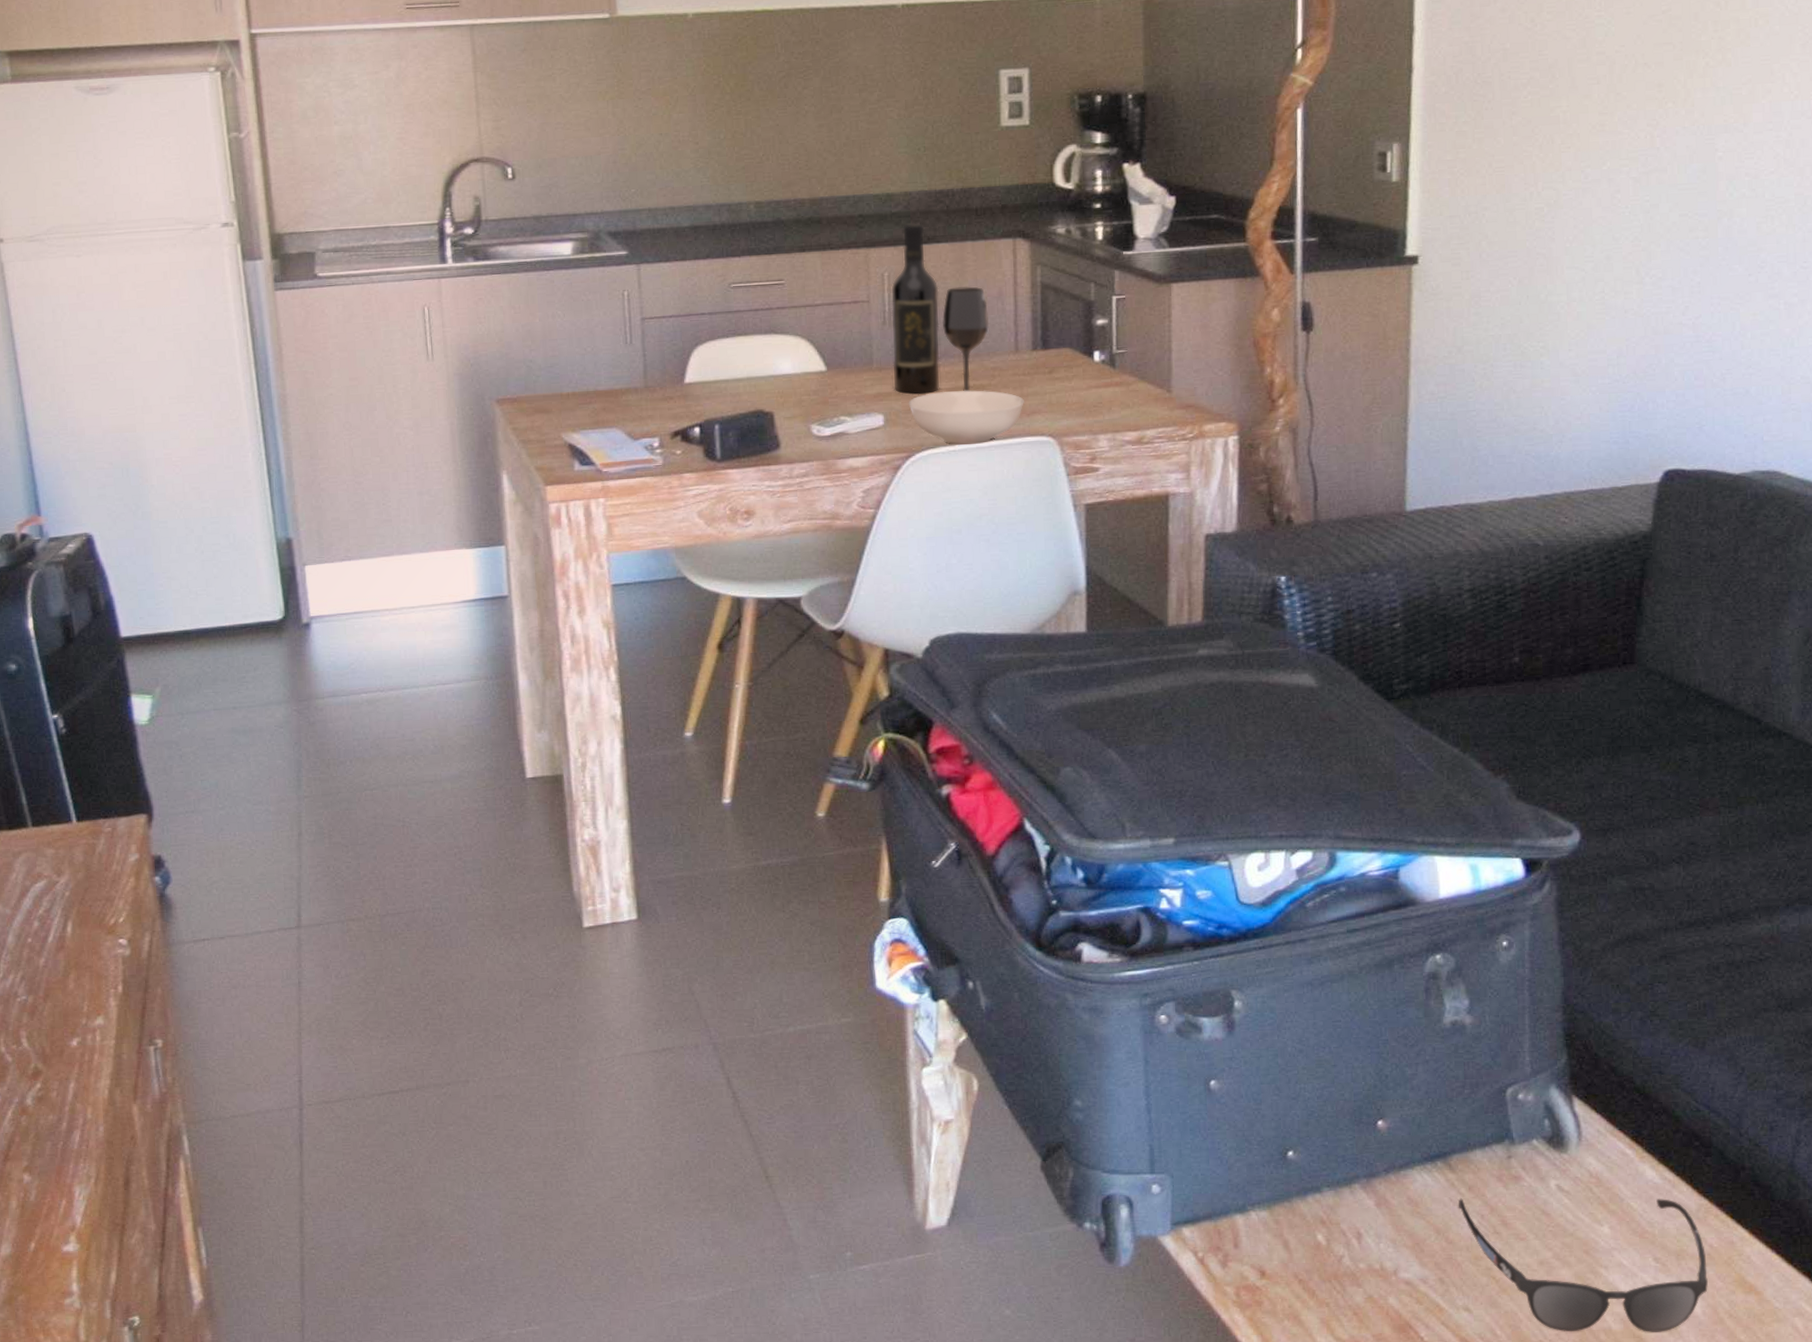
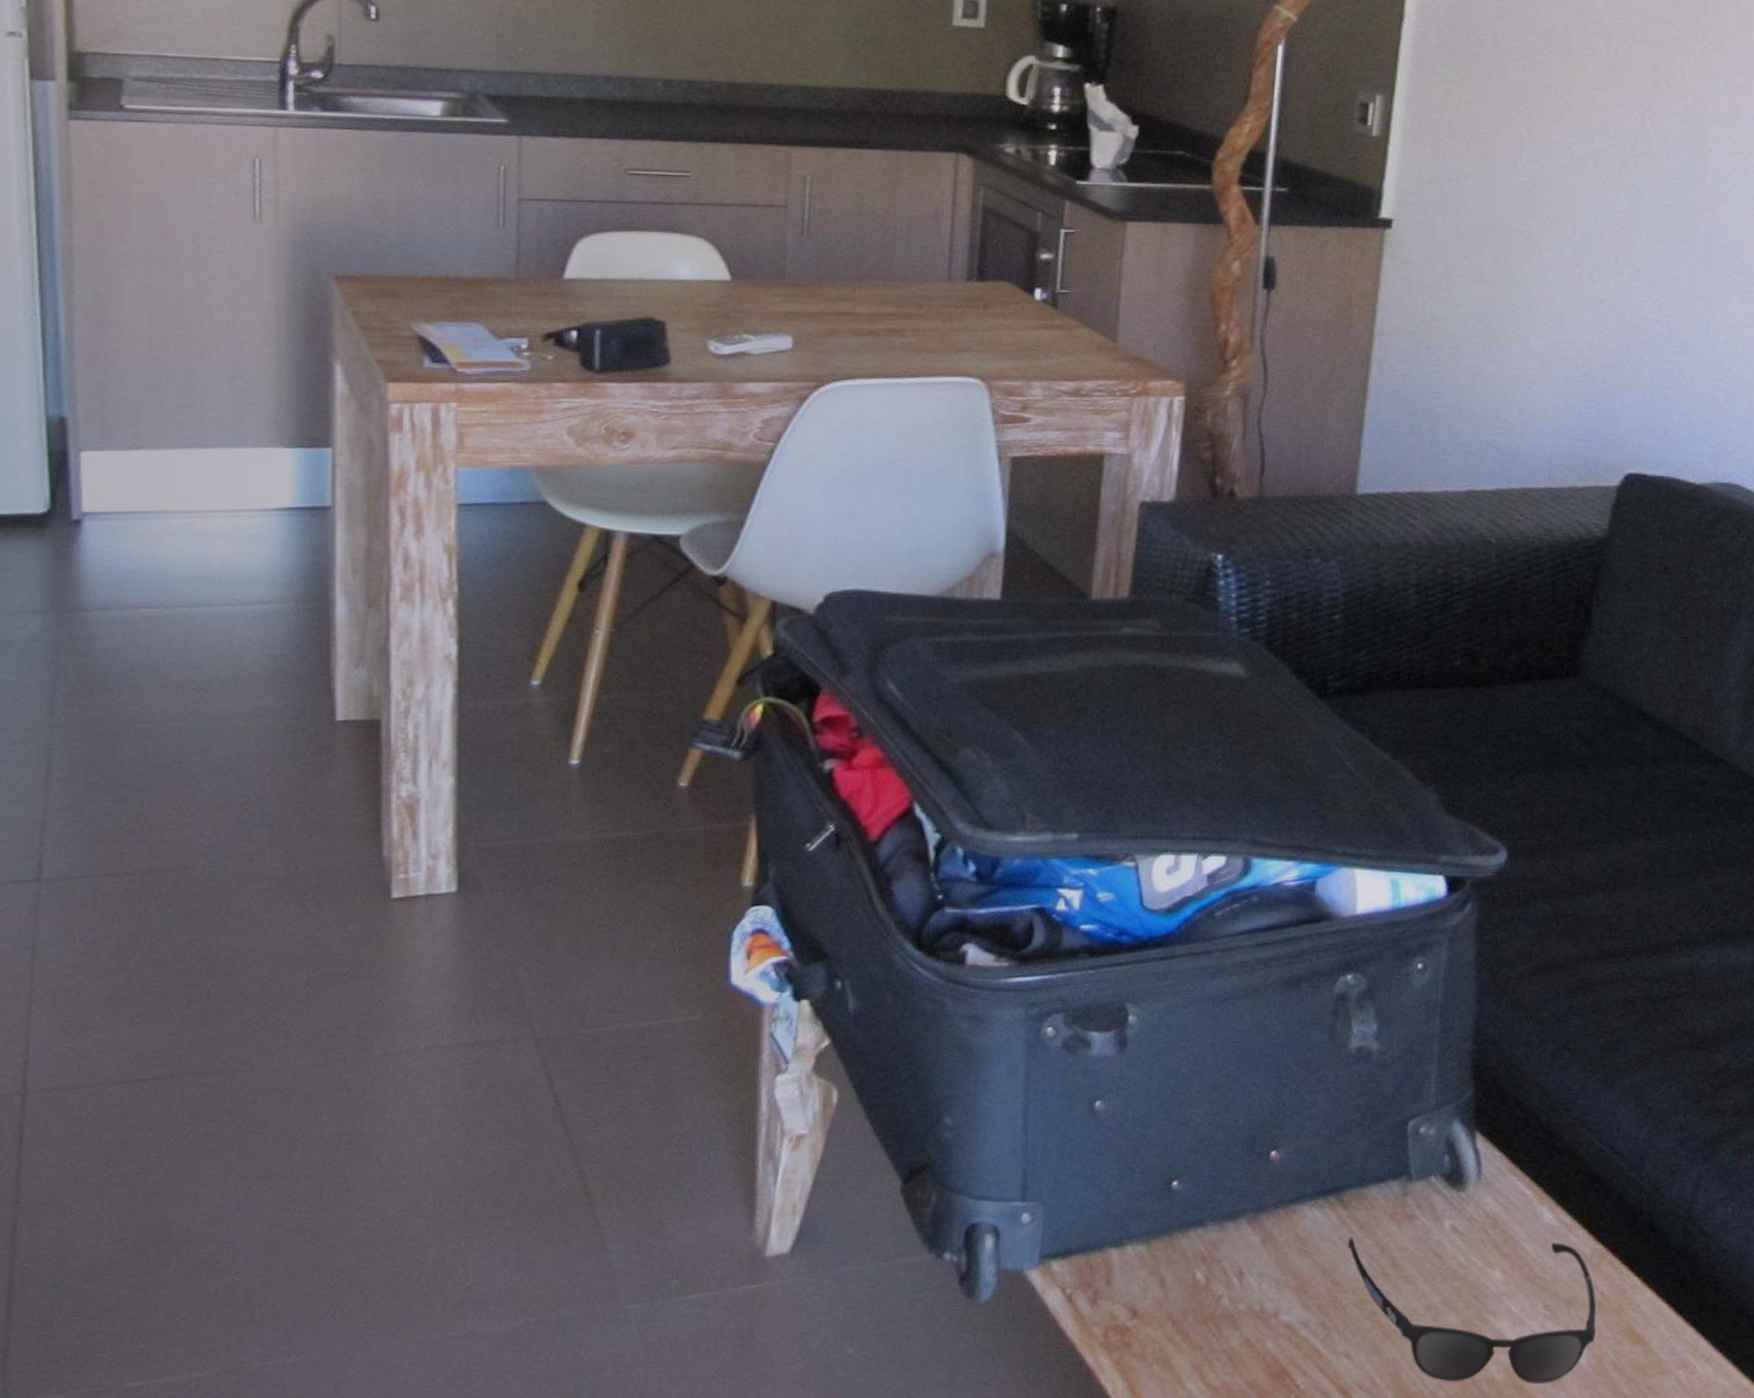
wine bottle: present [891,223,940,396] -> none [808,123,868,319]
bowl: present [908,390,1024,445] -> none [822,317,953,380]
wine glass: present [943,286,989,392] -> none [868,201,921,320]

